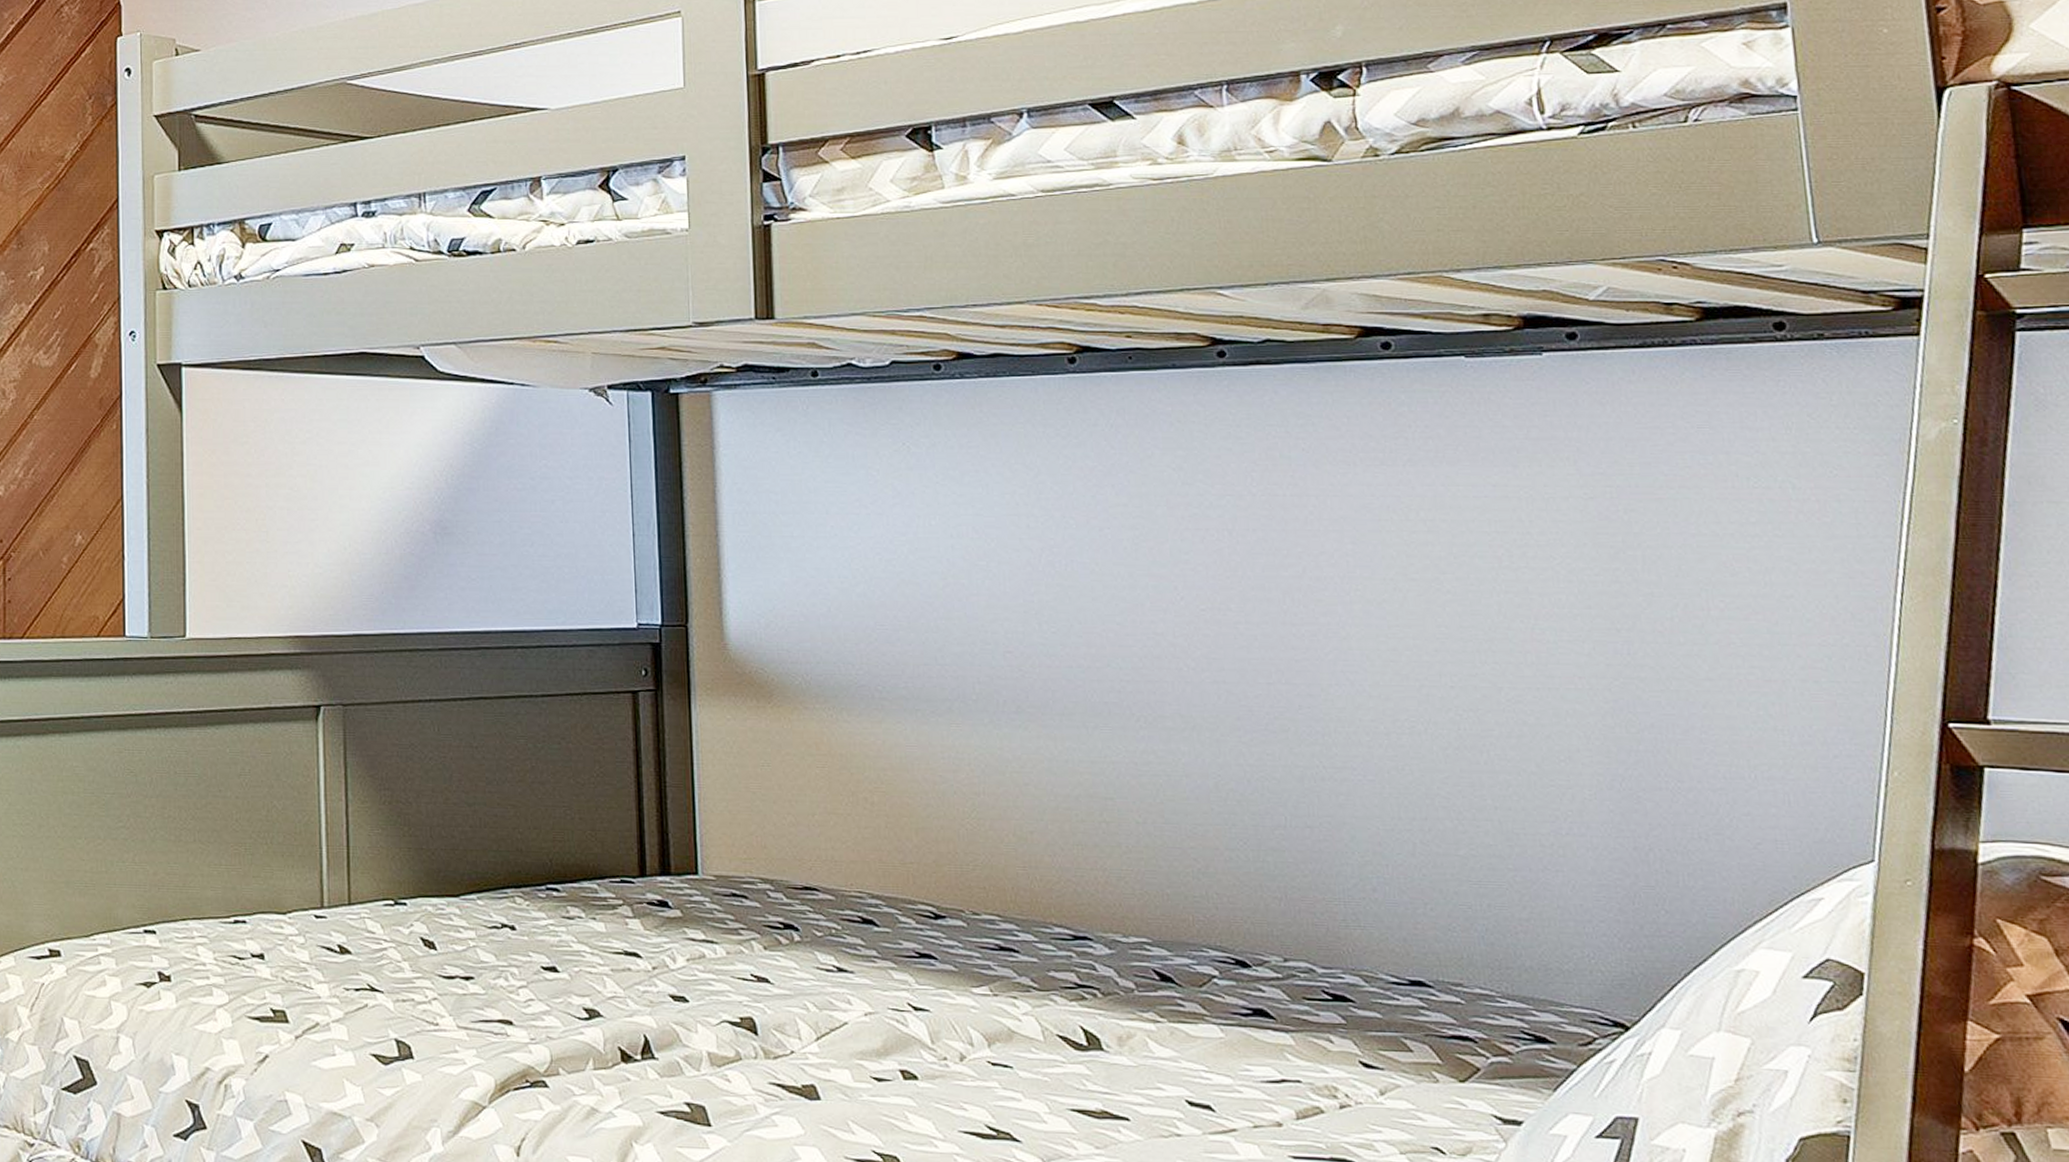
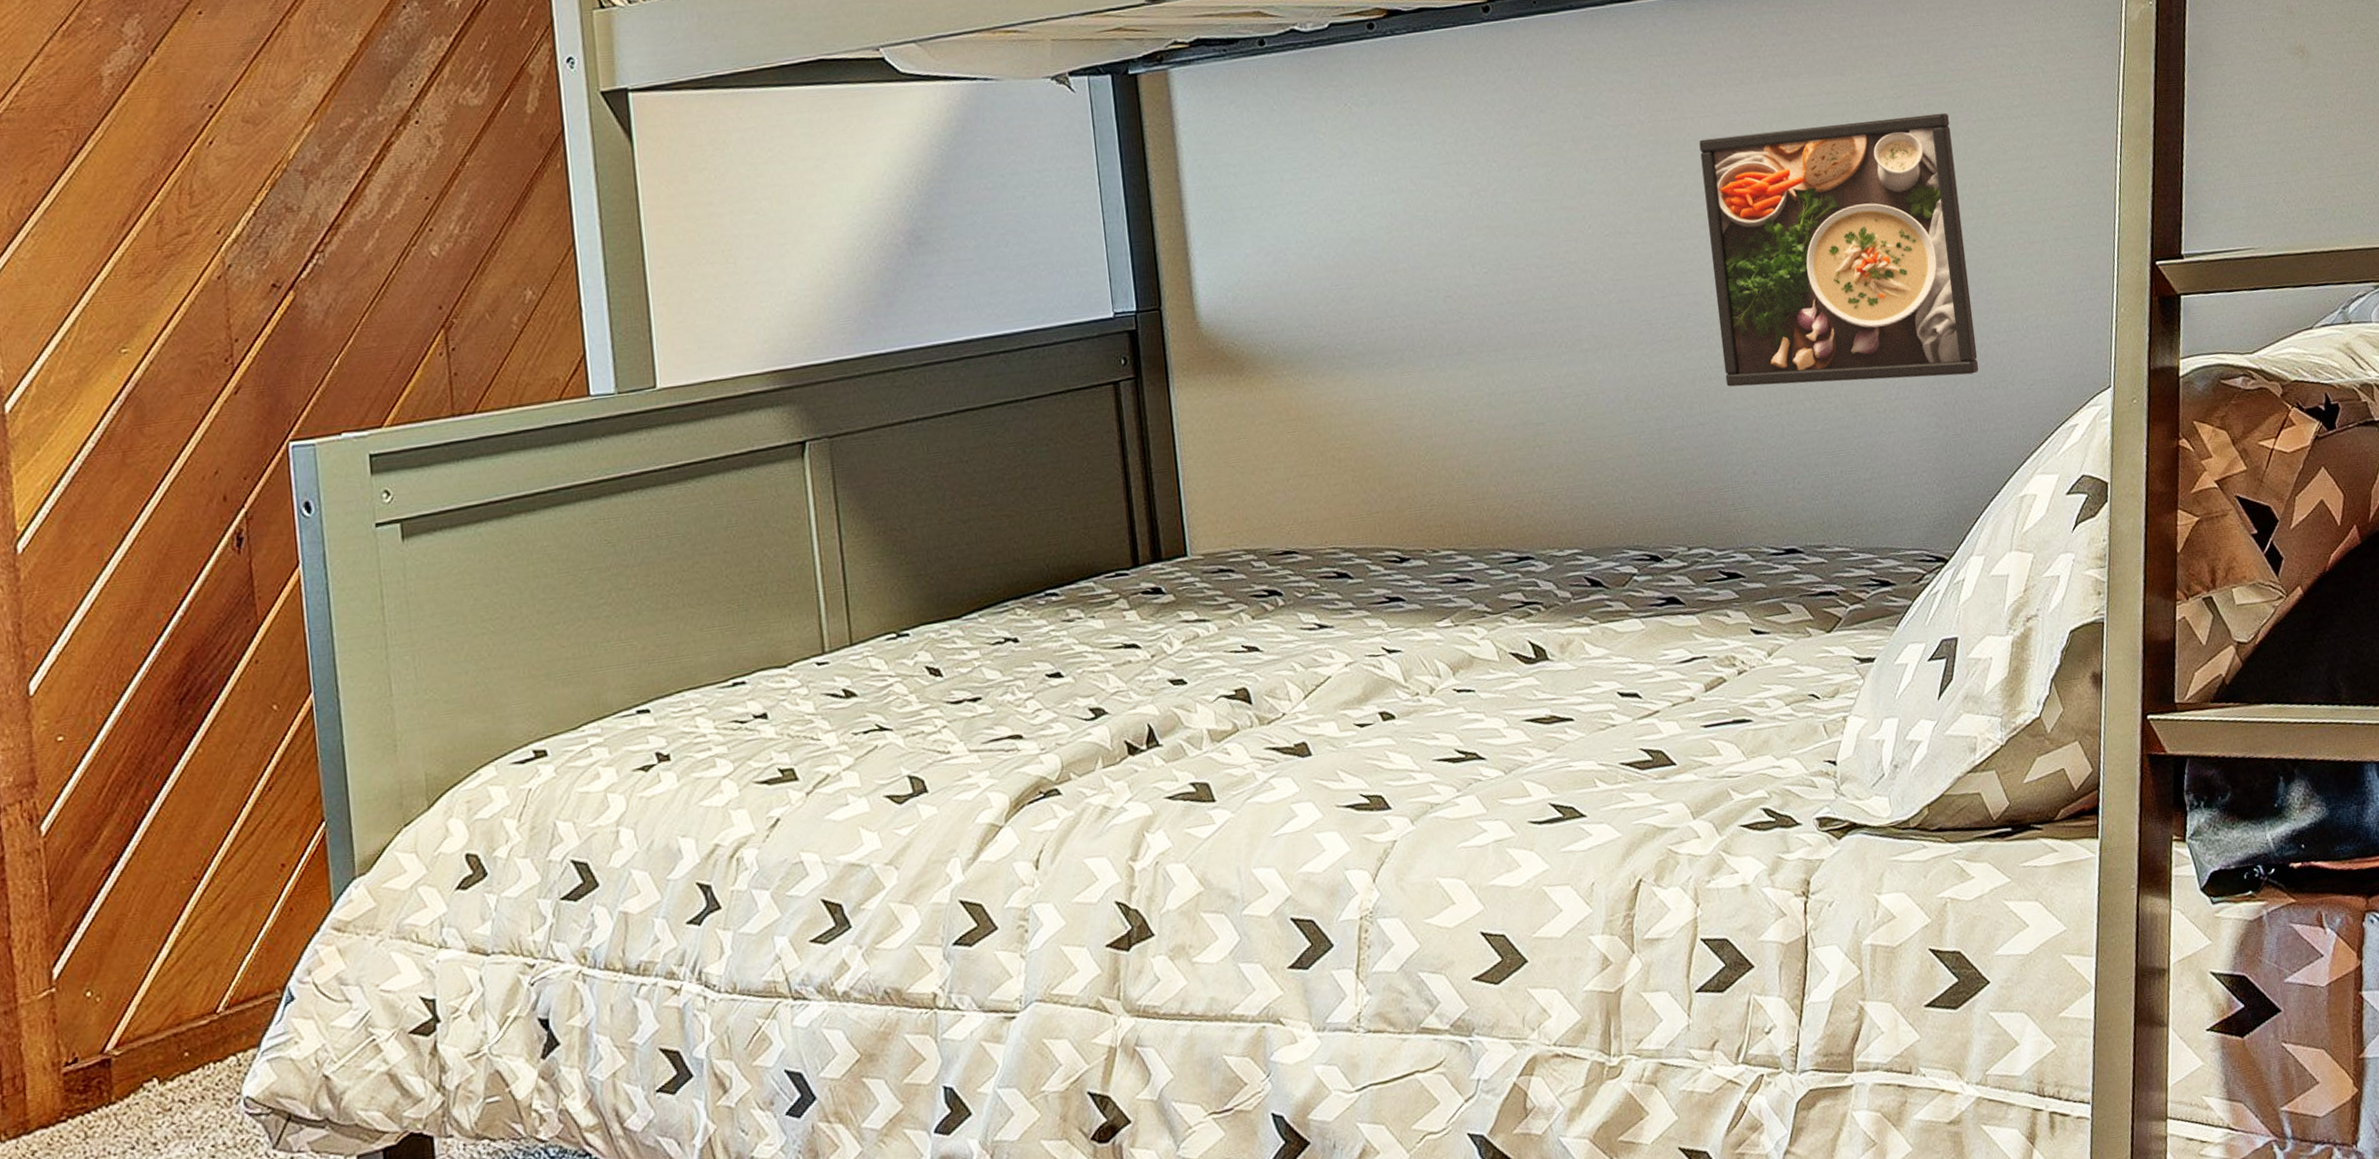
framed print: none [1324,520,1685,821] -> present [1699,112,1979,387]

